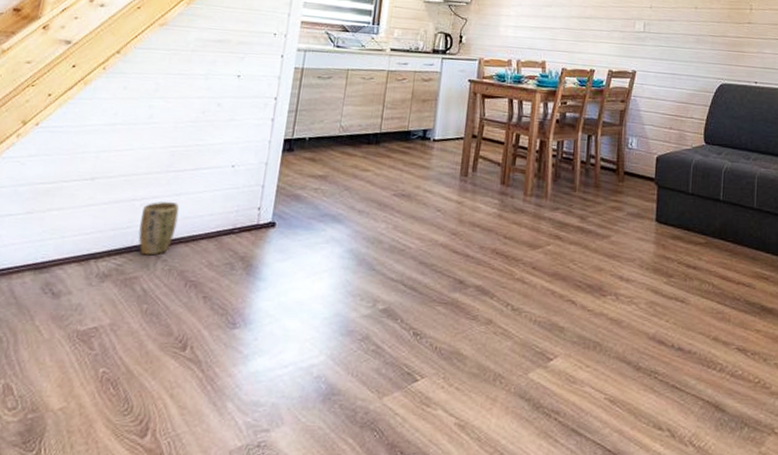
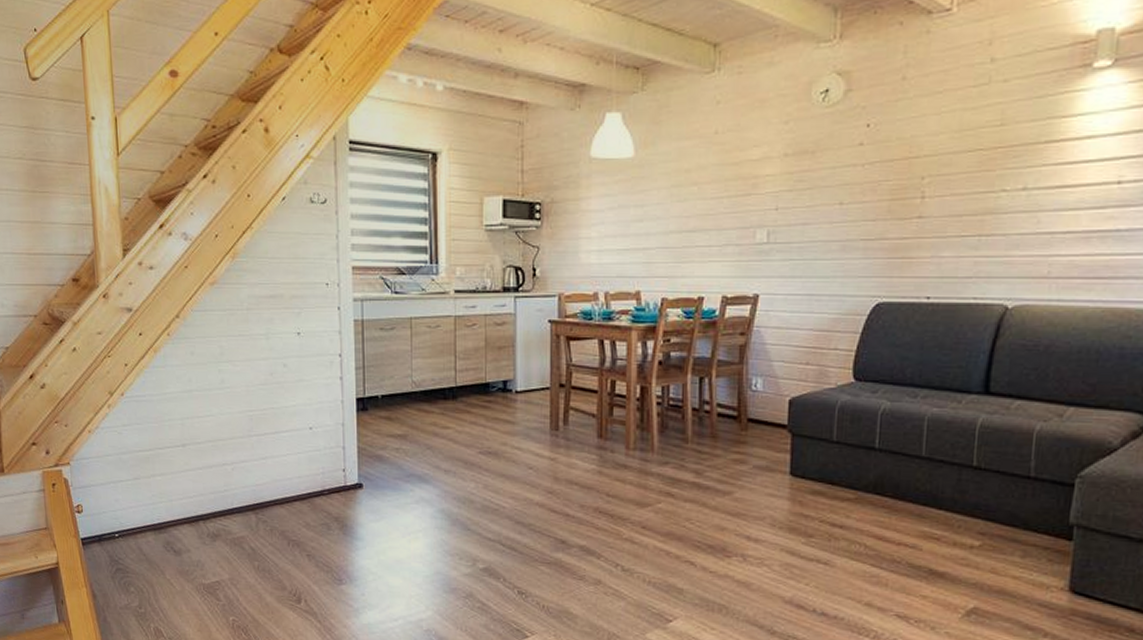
plant pot: present [138,200,180,256] -> none [235,464,269,517]

